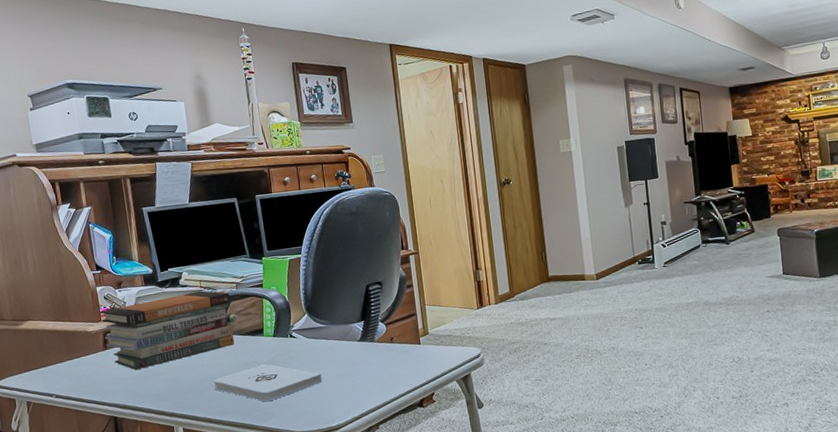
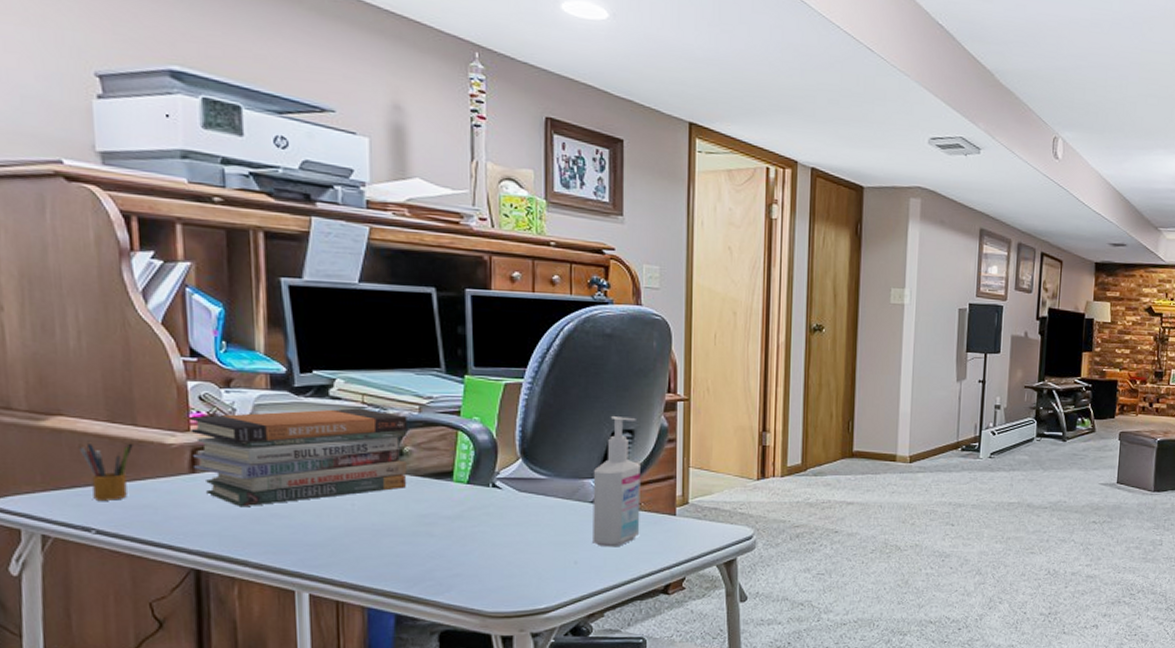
pencil box: none [41,331,71,375] -> present [78,440,133,501]
notepad: present [213,363,323,402] -> none [367,518,532,569]
bottle: none [357,272,396,374] -> present [593,416,640,547]

